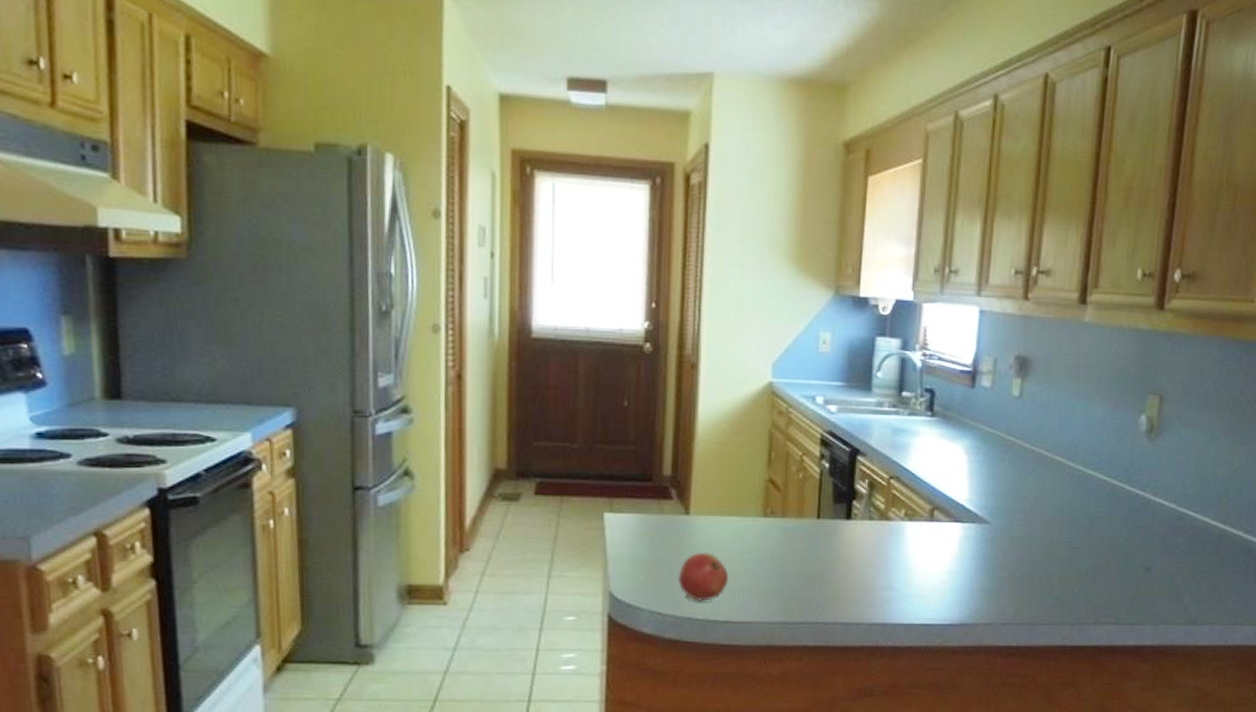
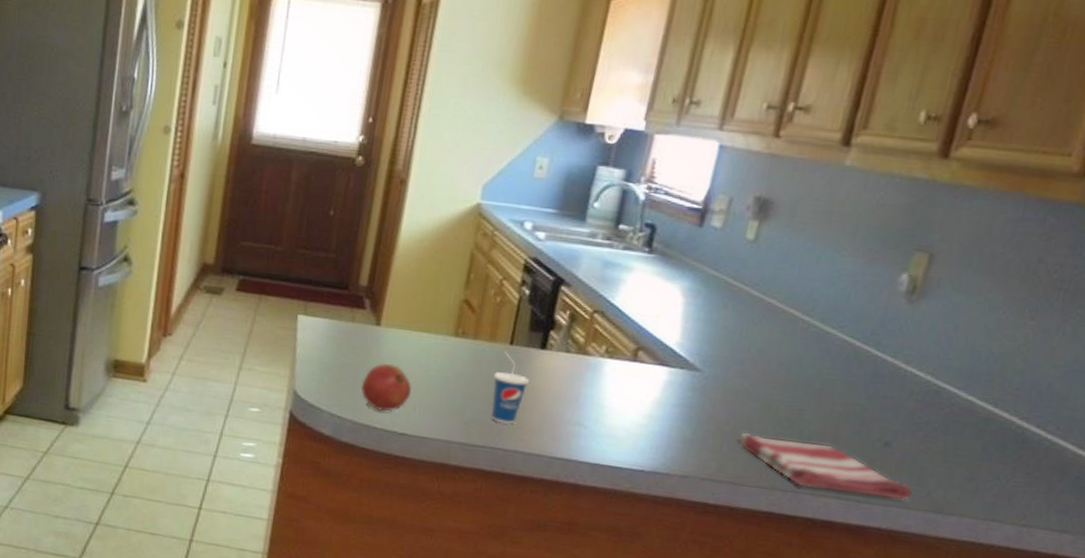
cup: none [806,525,839,597] -> present [491,351,529,424]
dish towel: none [1029,575,1173,619] -> present [738,432,913,500]

